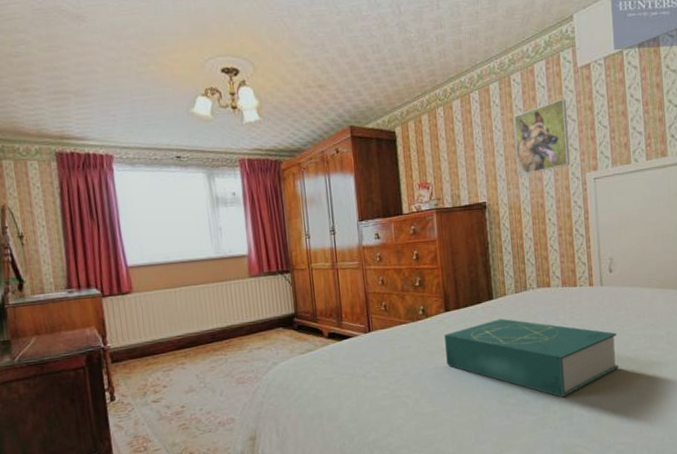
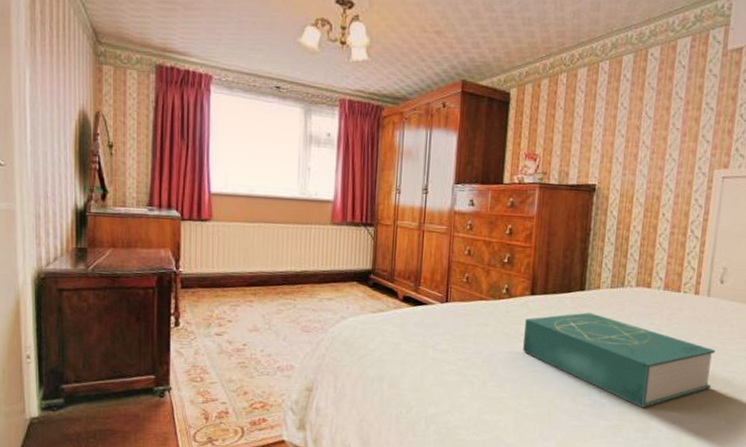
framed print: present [514,98,570,176] -> none [636,82,707,162]

